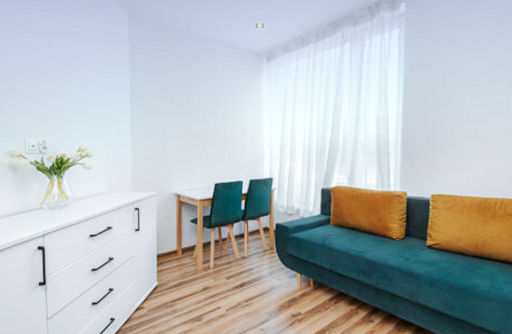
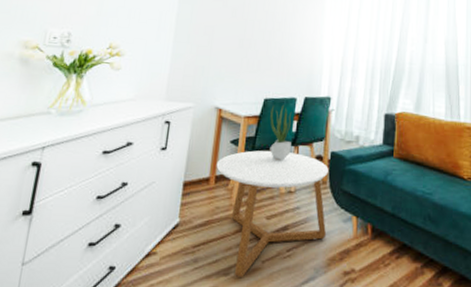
coffee table: none [181,226,275,322] -> present [216,150,329,277]
potted plant: none [221,187,241,234] -> present [270,104,293,162]

